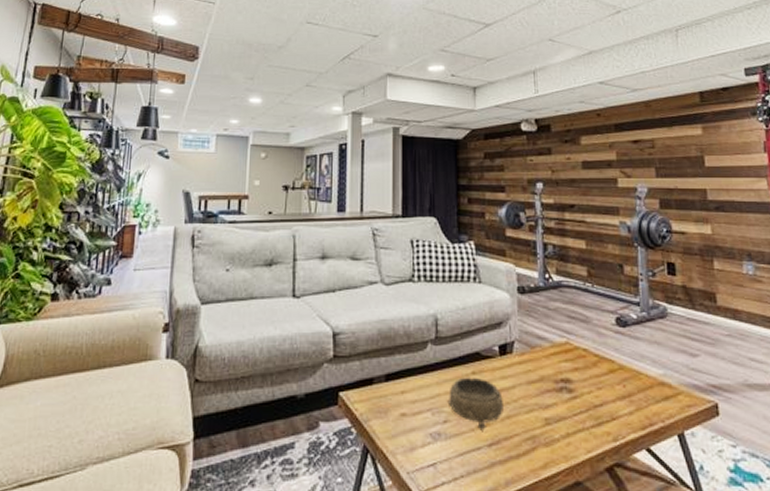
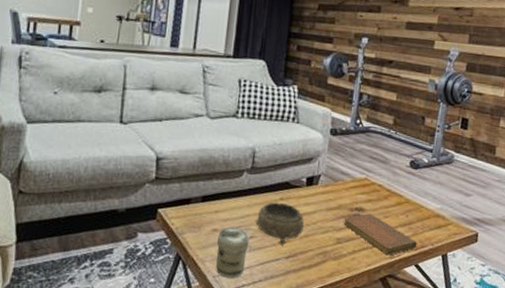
jar: none [406,409,443,474] -> present [215,226,250,278]
notebook: none [549,385,644,438] -> present [343,213,417,256]

